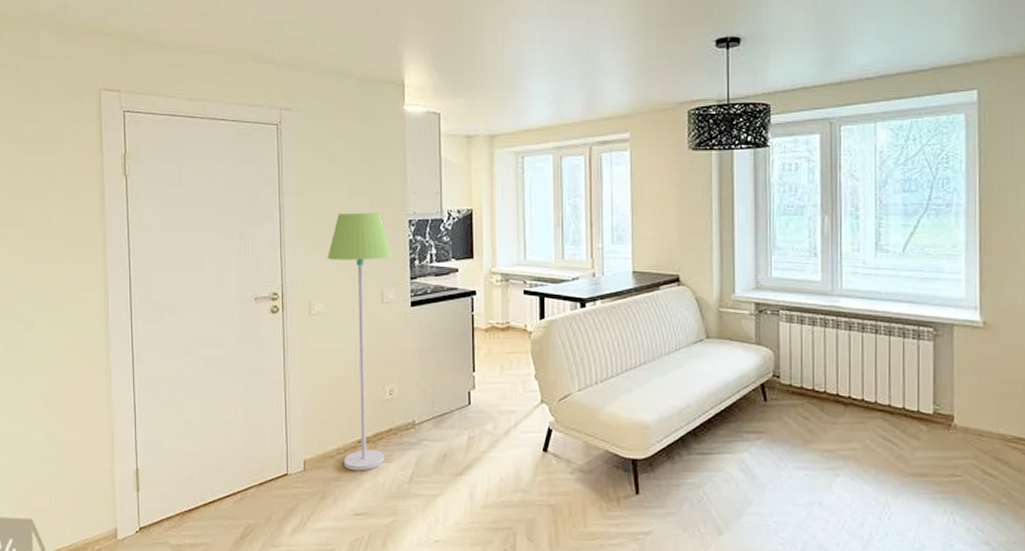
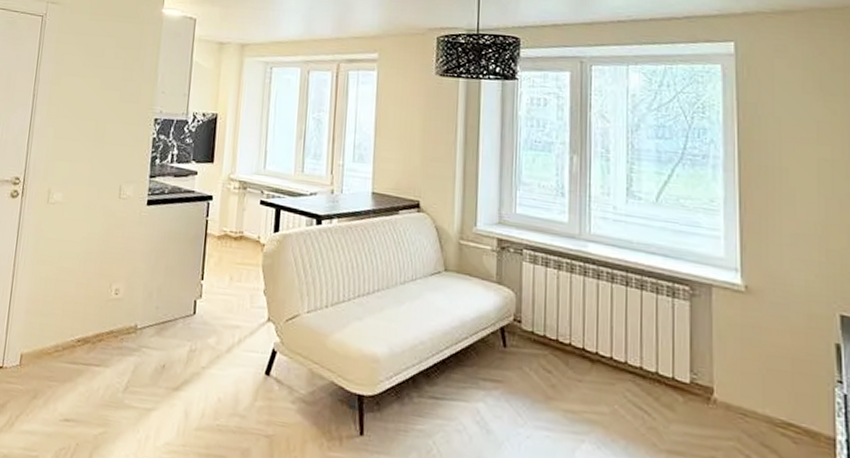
floor lamp: present [328,212,392,471] -> none [60,106,135,374]

